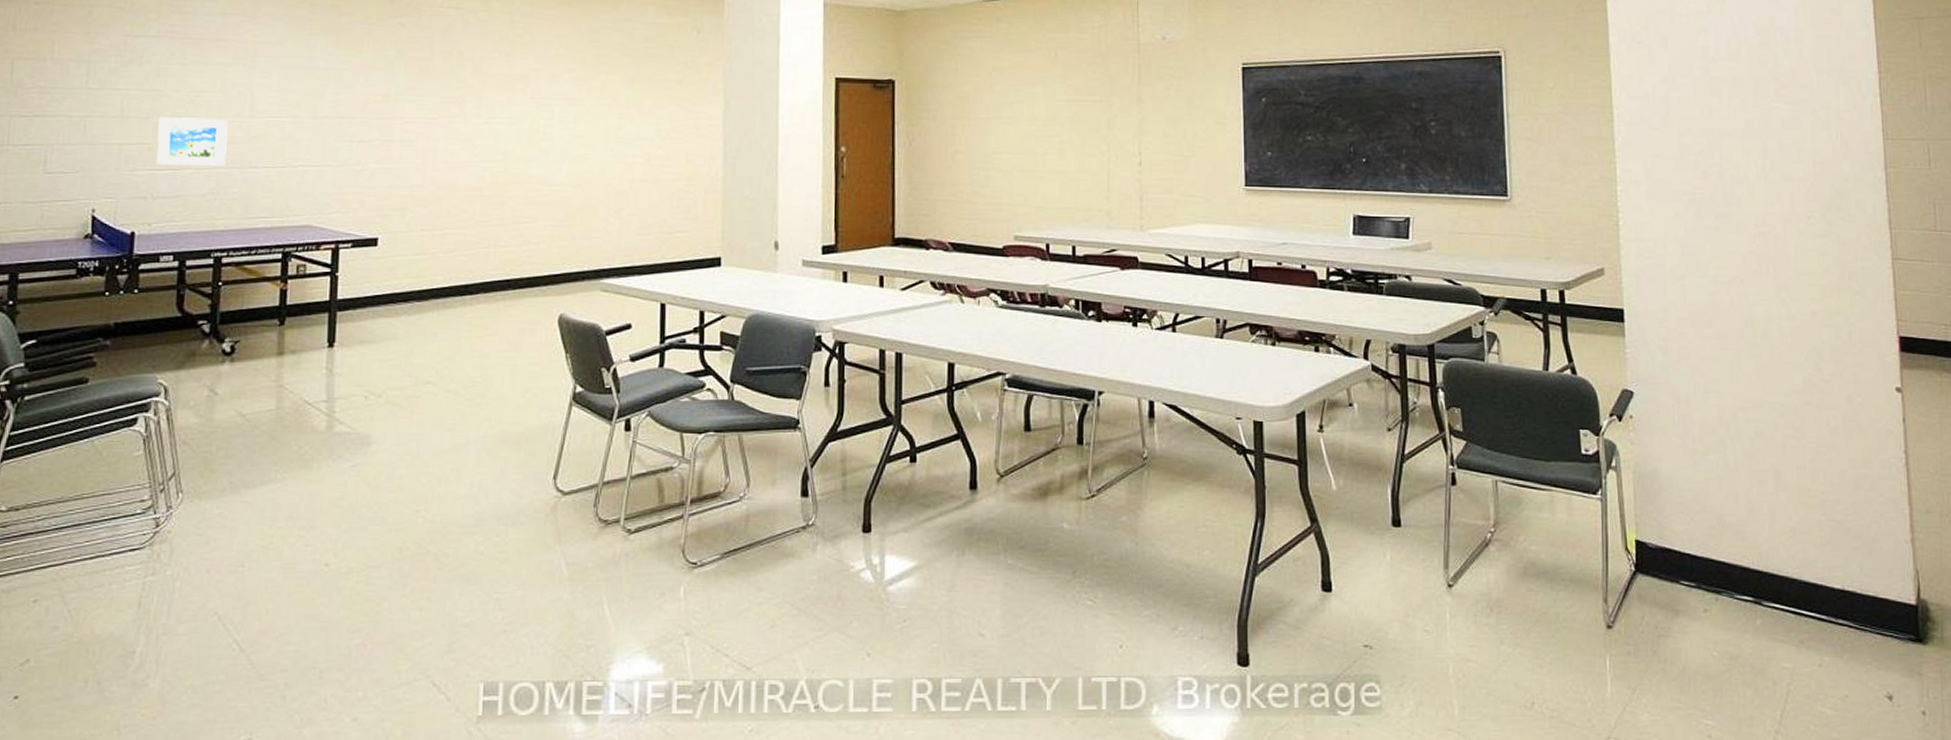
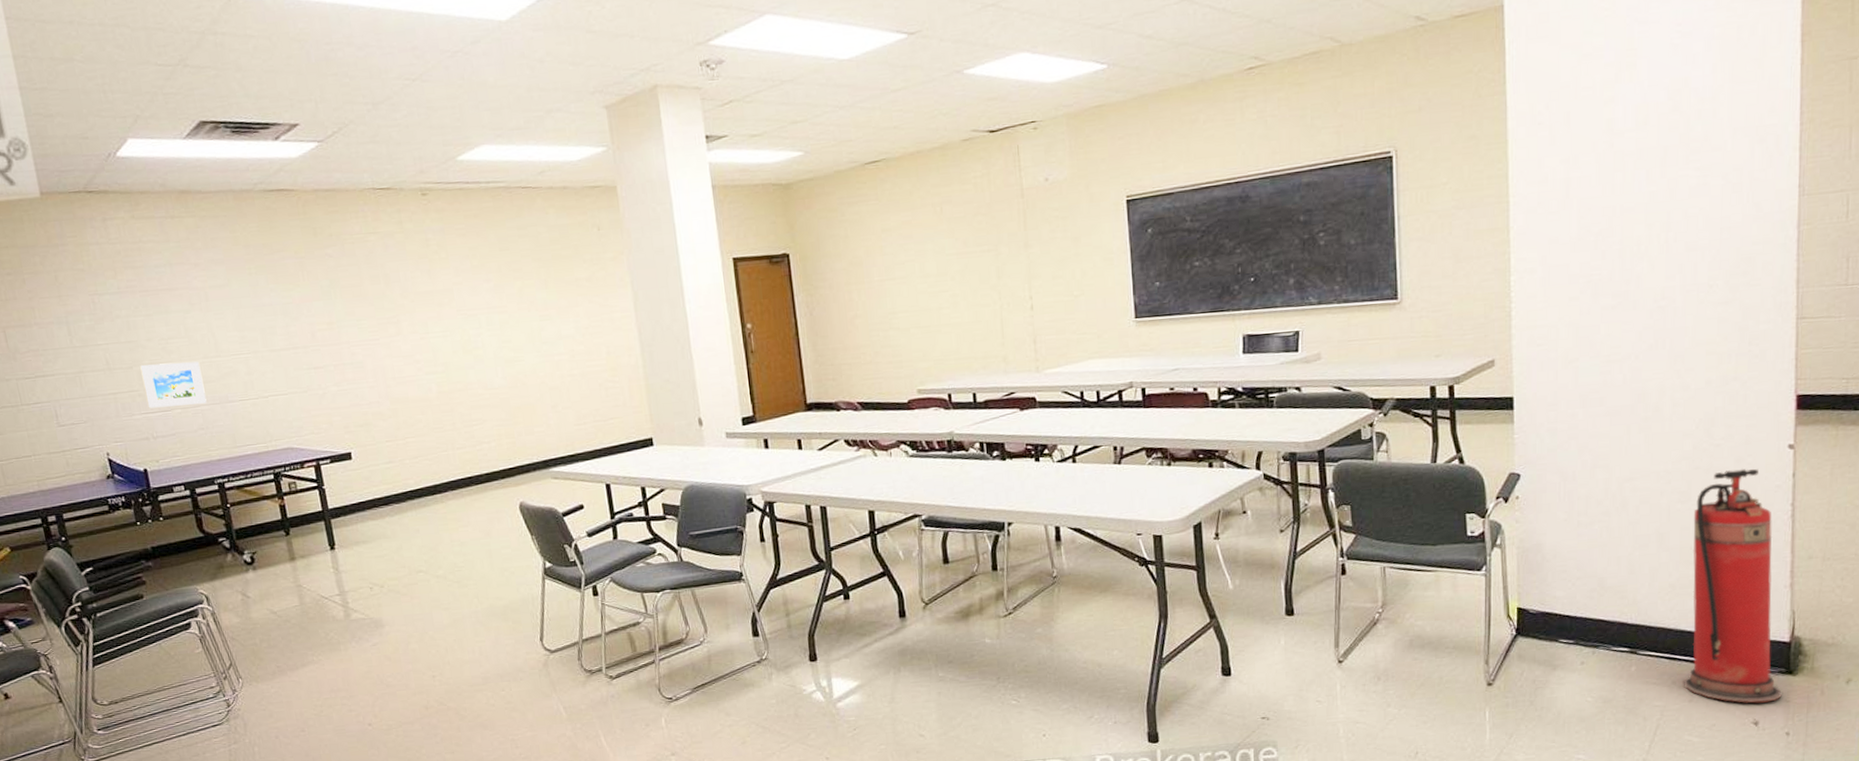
fire extinguisher: none [1808,409,1914,674] -> present [1683,468,1782,703]

